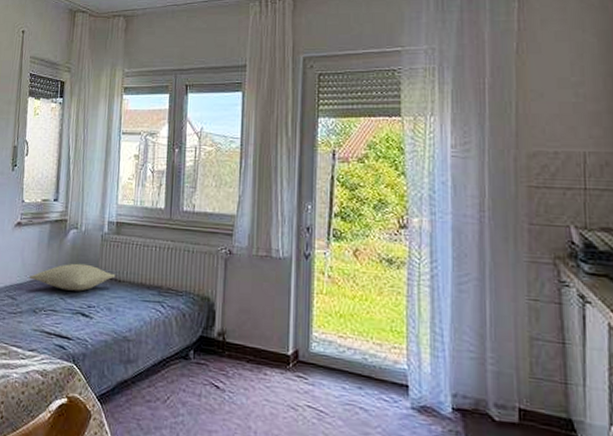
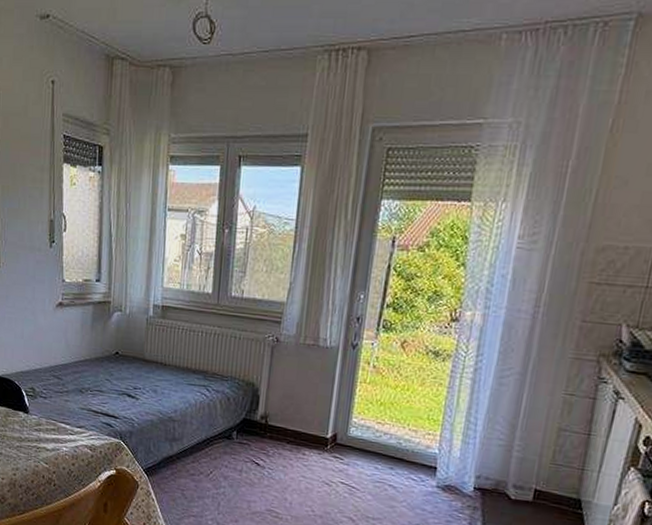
pillow: present [29,263,116,291] -> none [74,346,161,374]

